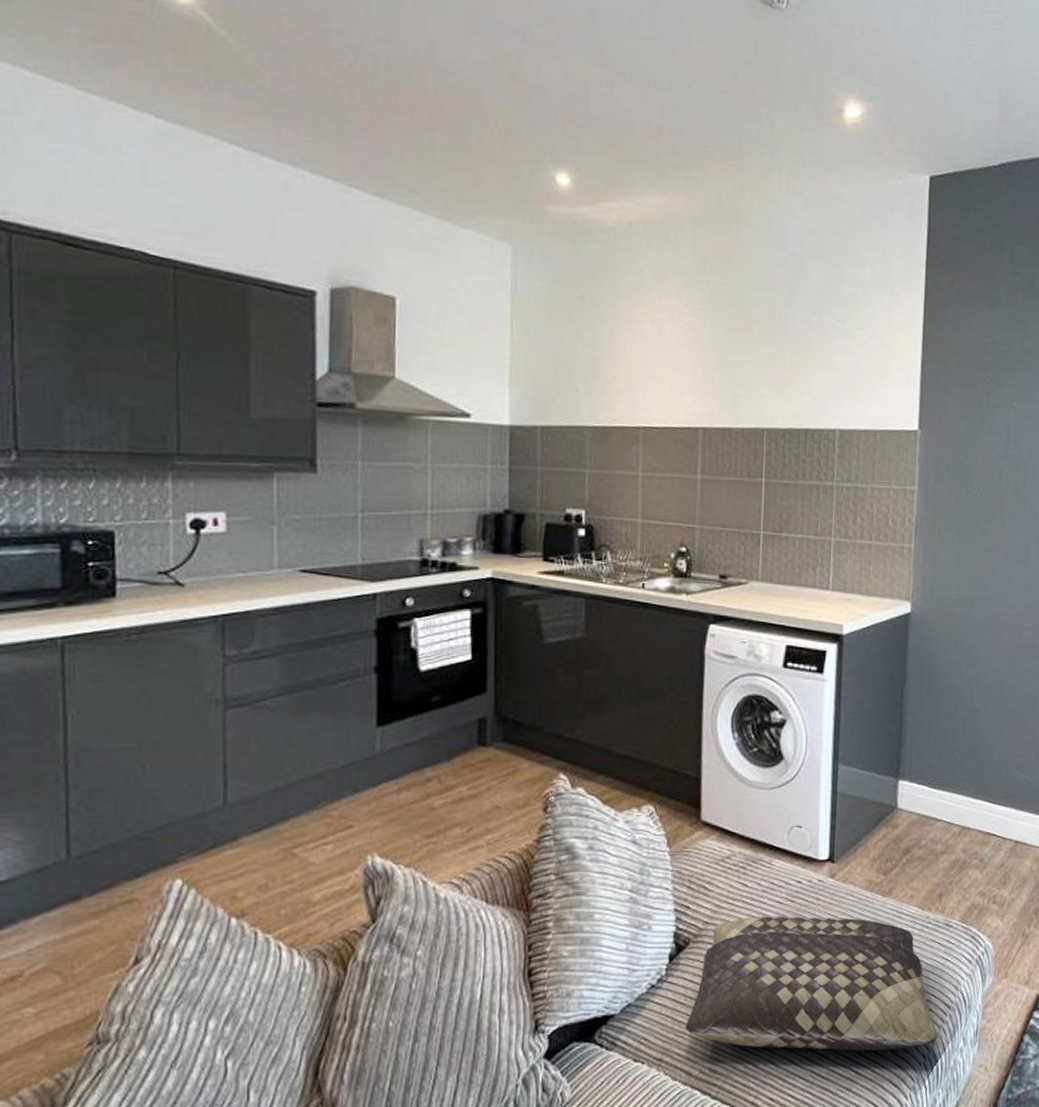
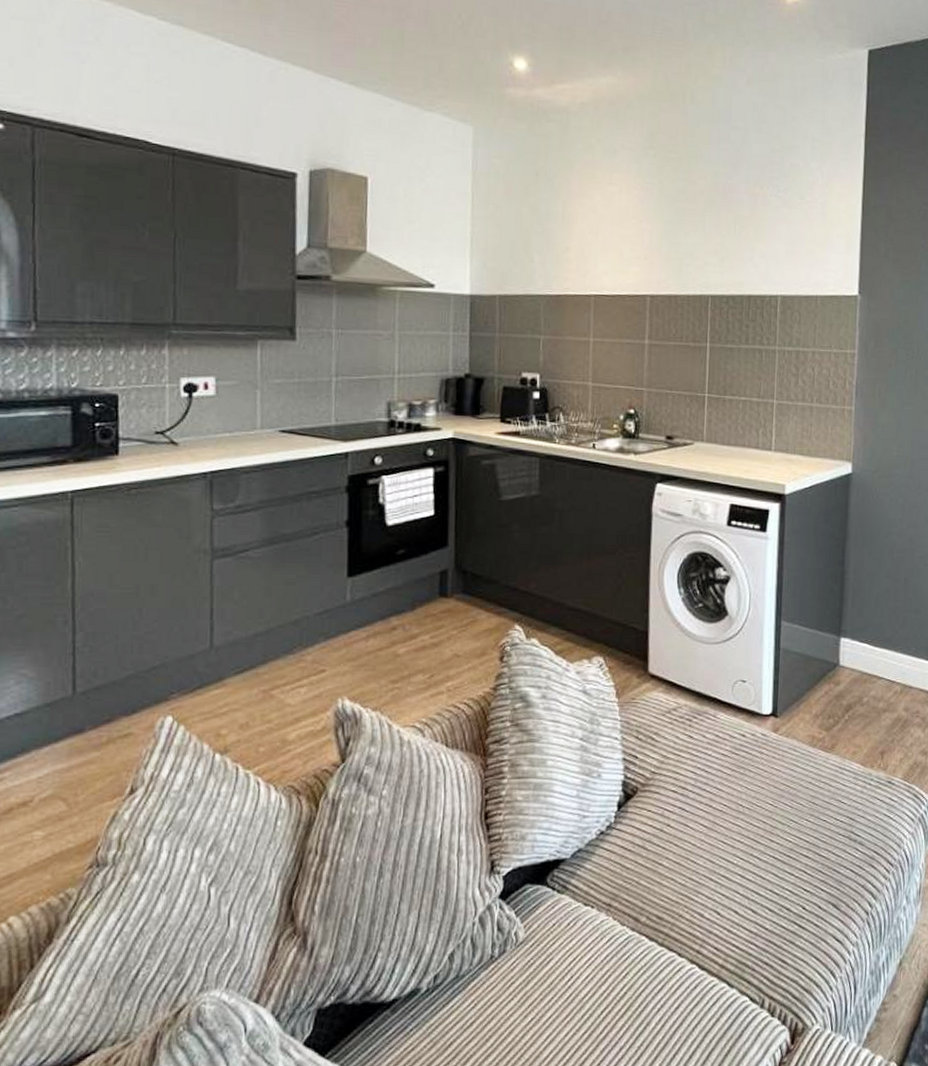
cushion: present [685,915,938,1052] -> none [633,768,881,906]

